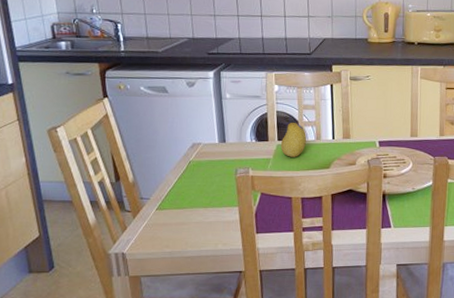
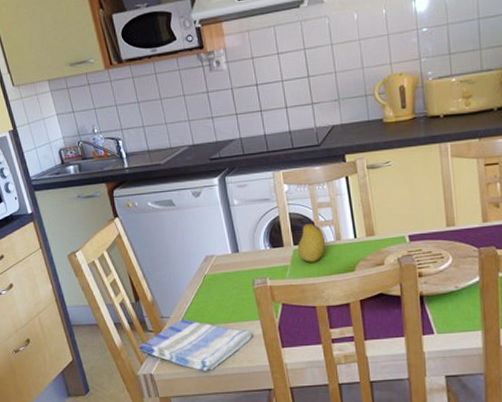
dish towel: none [114,201,229,252] -> present [139,319,252,371]

